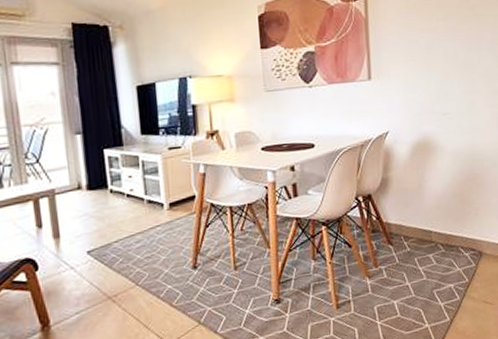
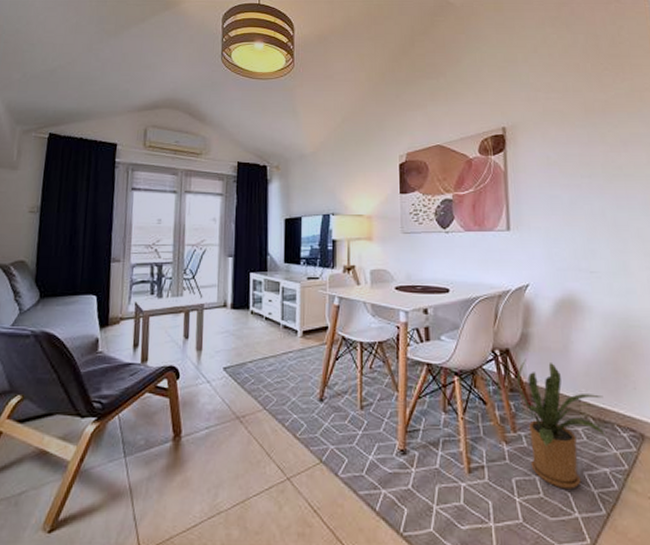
house plant: none [378,201,453,308] -> present [517,358,607,490]

